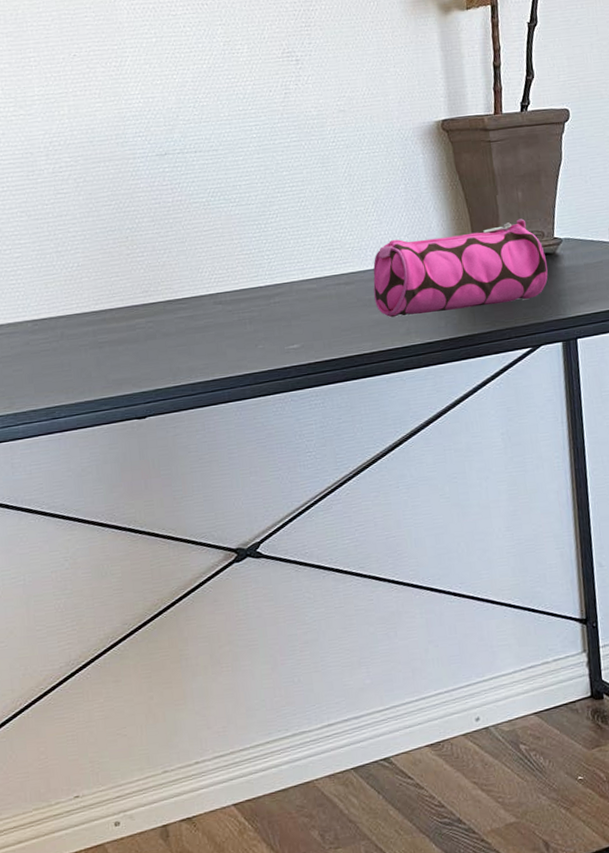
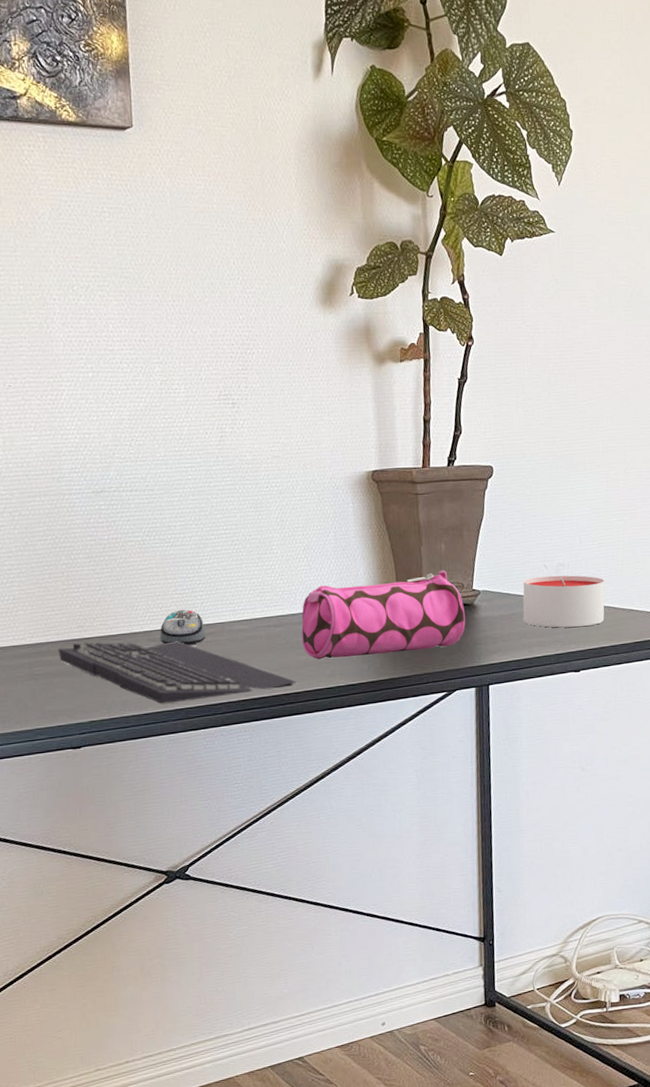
keyboard: none [122,303,369,369] -> present [58,641,296,704]
computer mouse: none [226,269,274,307] -> present [159,609,206,645]

